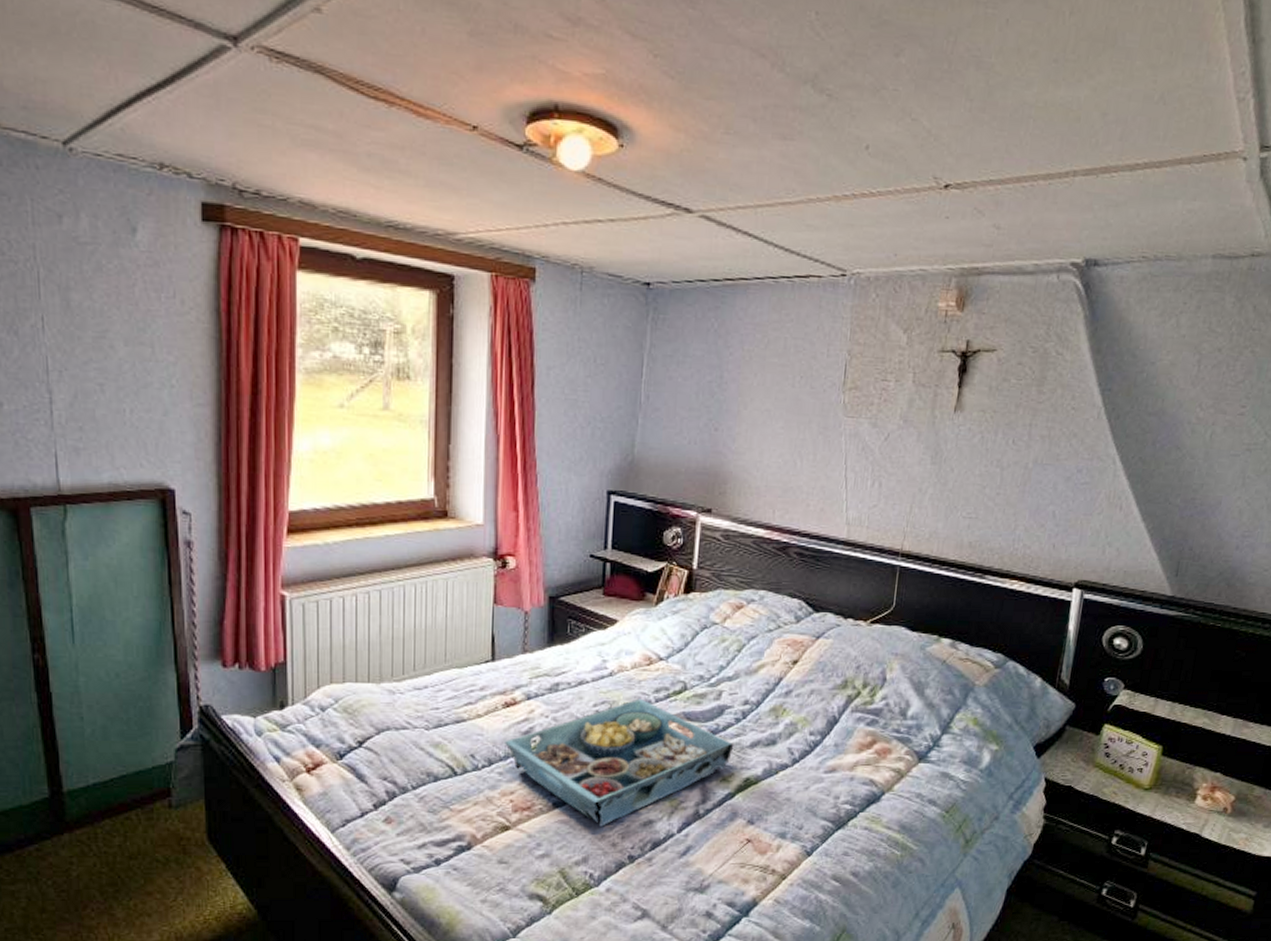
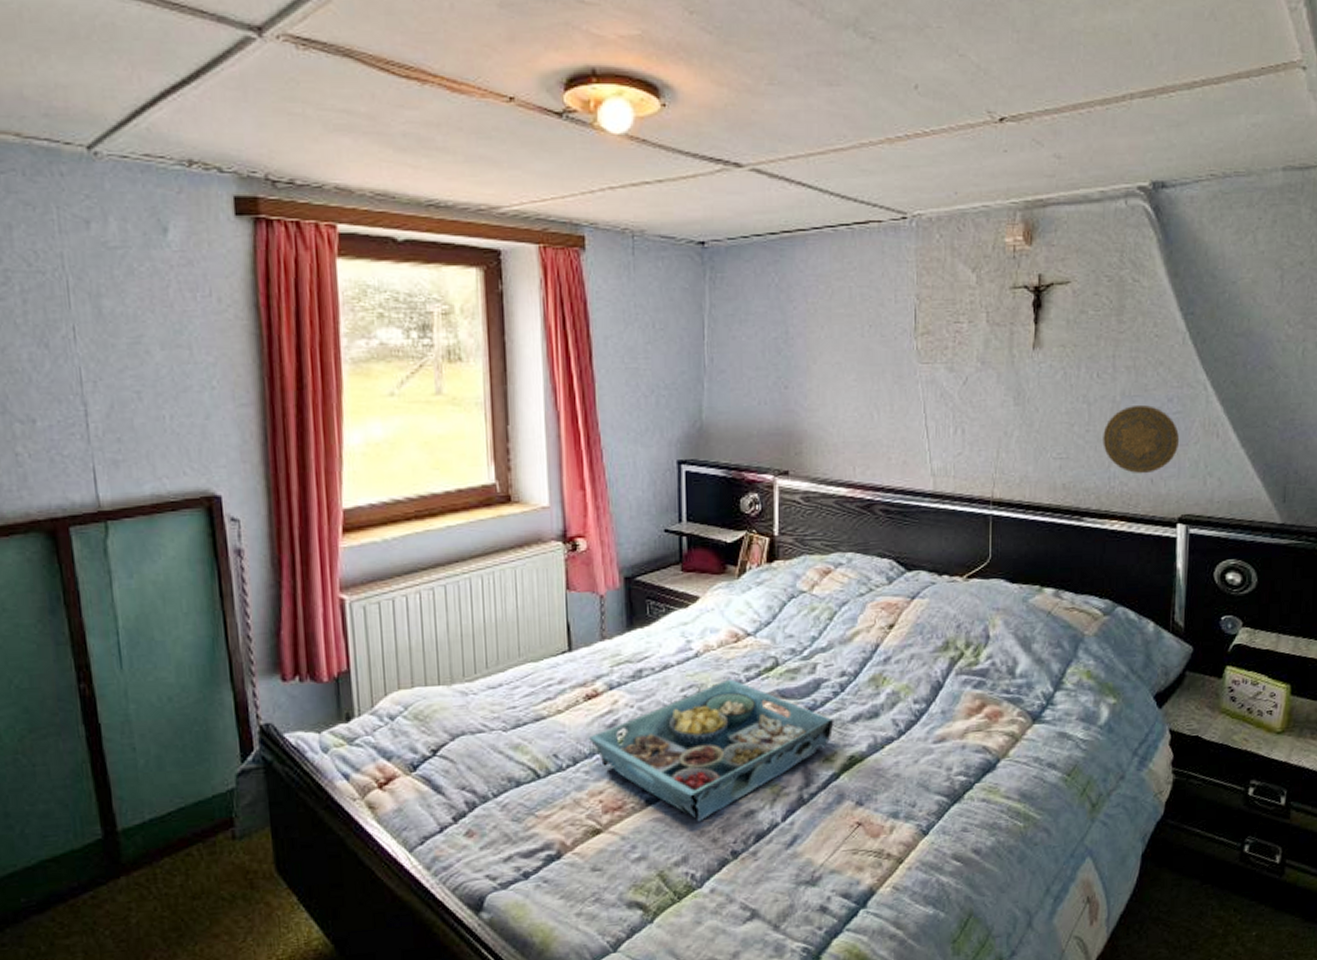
decorative plate: none [1011,473,1085,539] -> present [1103,404,1180,474]

